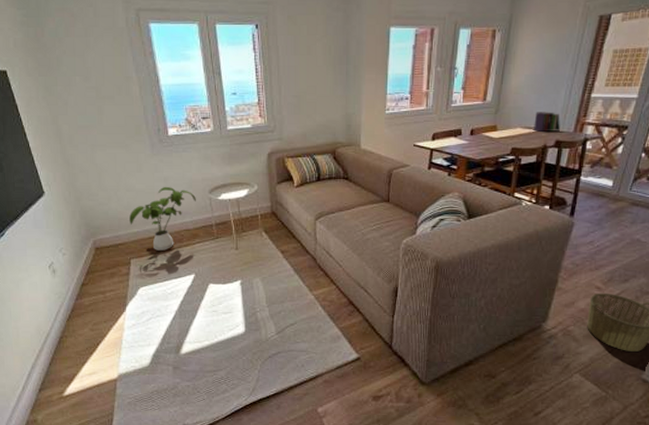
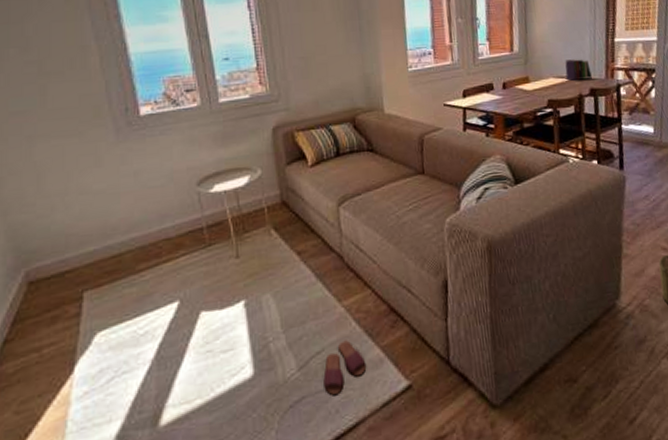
house plant: present [129,186,196,251] -> none [83,182,179,274]
slippers: none [294,319,327,354] -> present [323,340,367,395]

